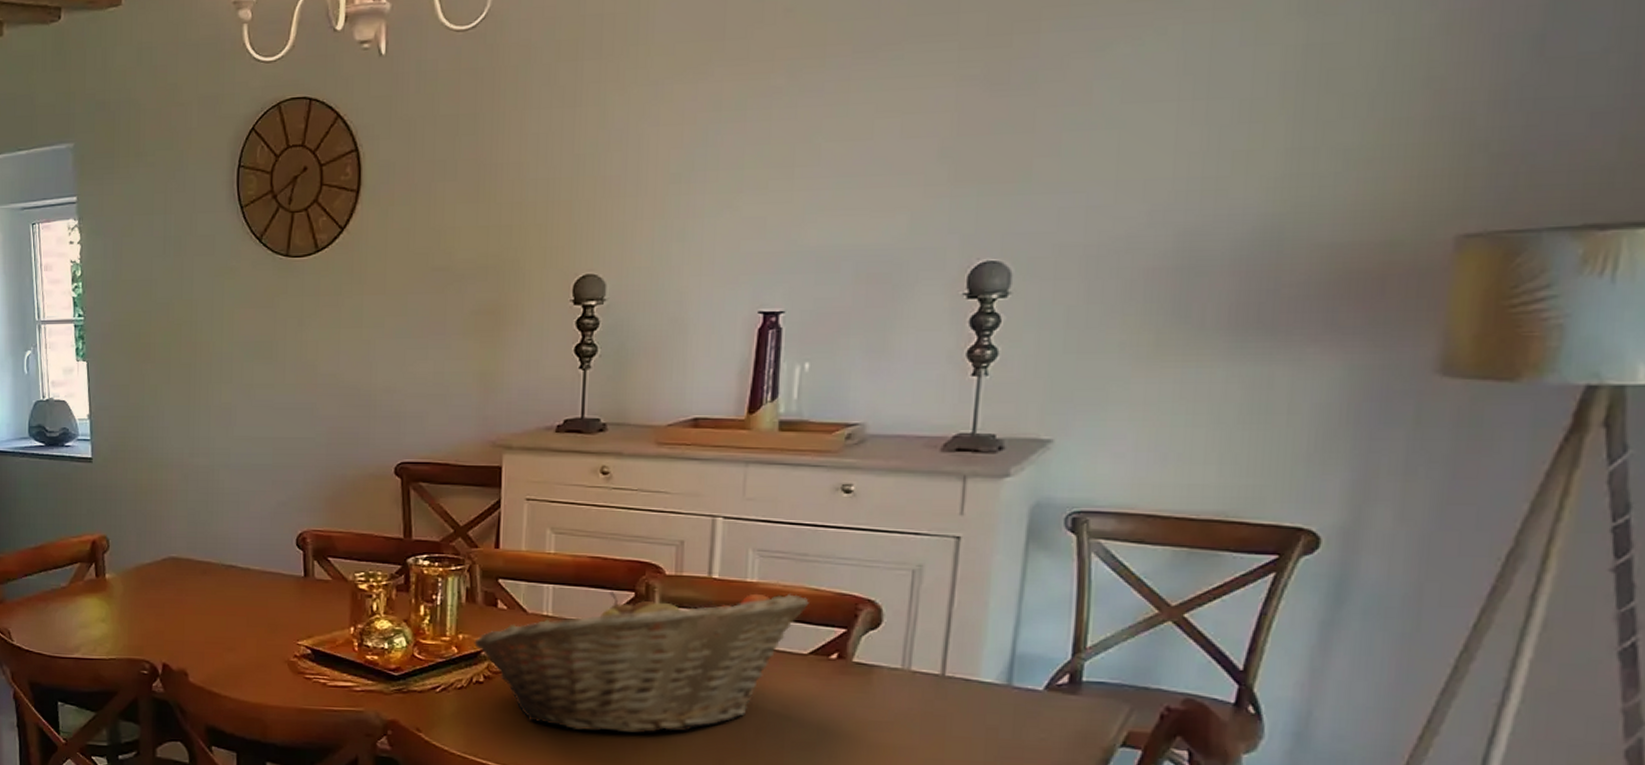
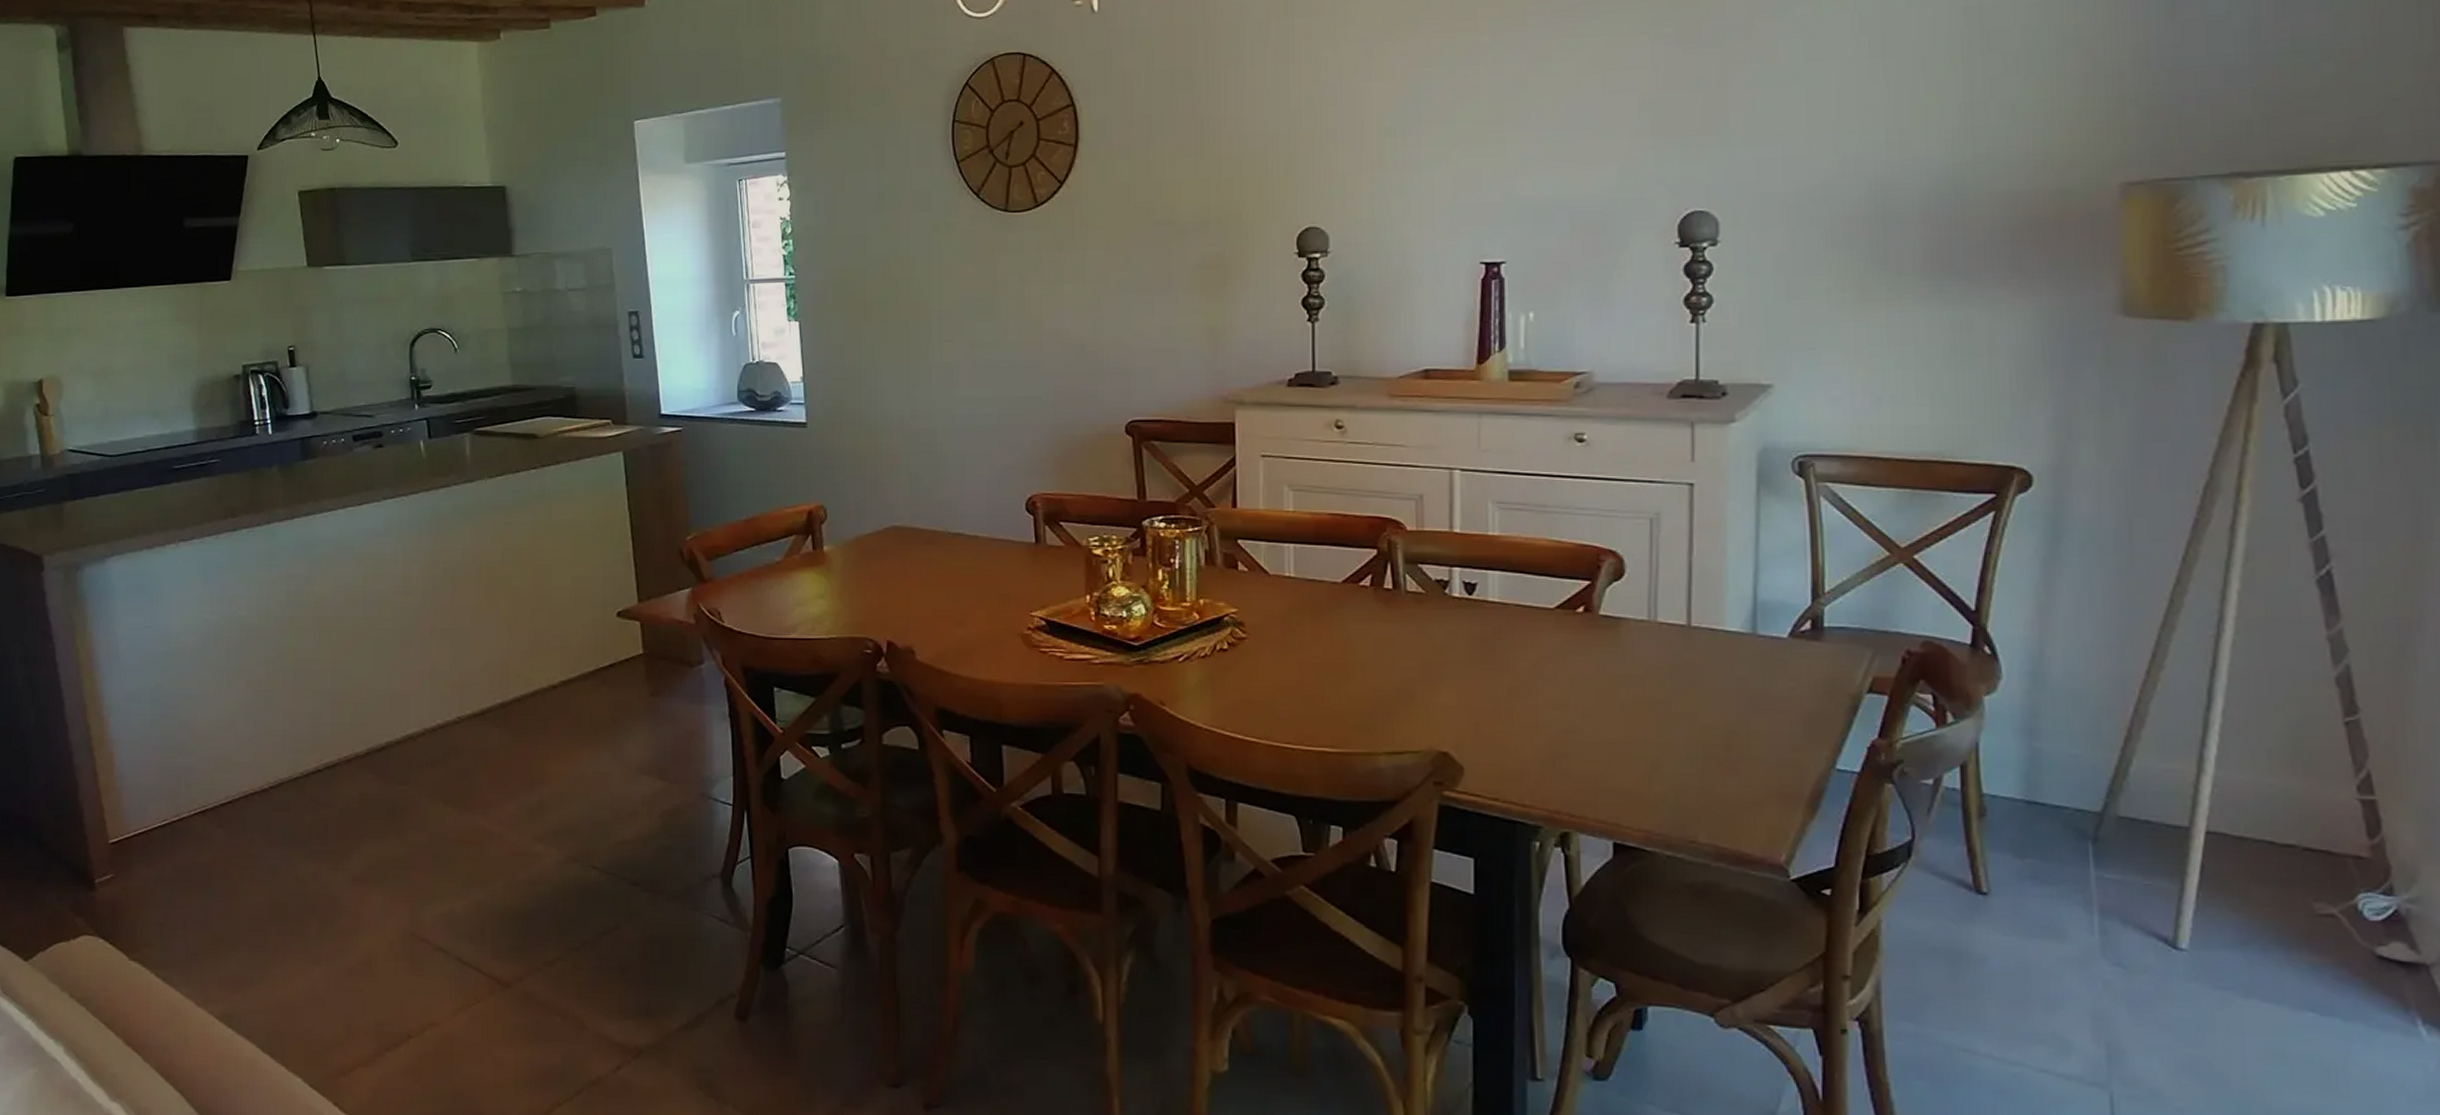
fruit basket: present [474,592,809,733] -> none [1216,547,1552,698]

